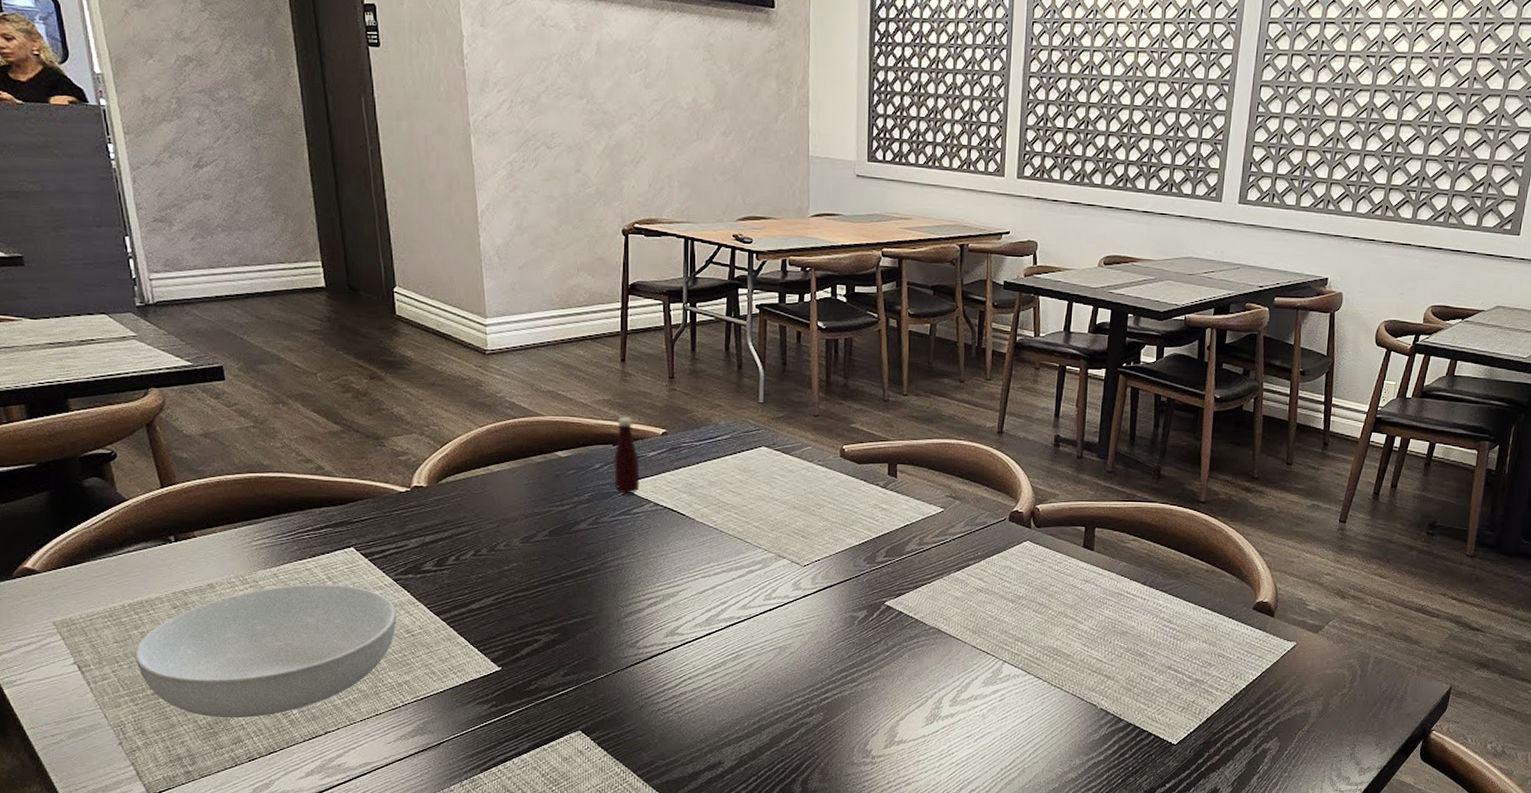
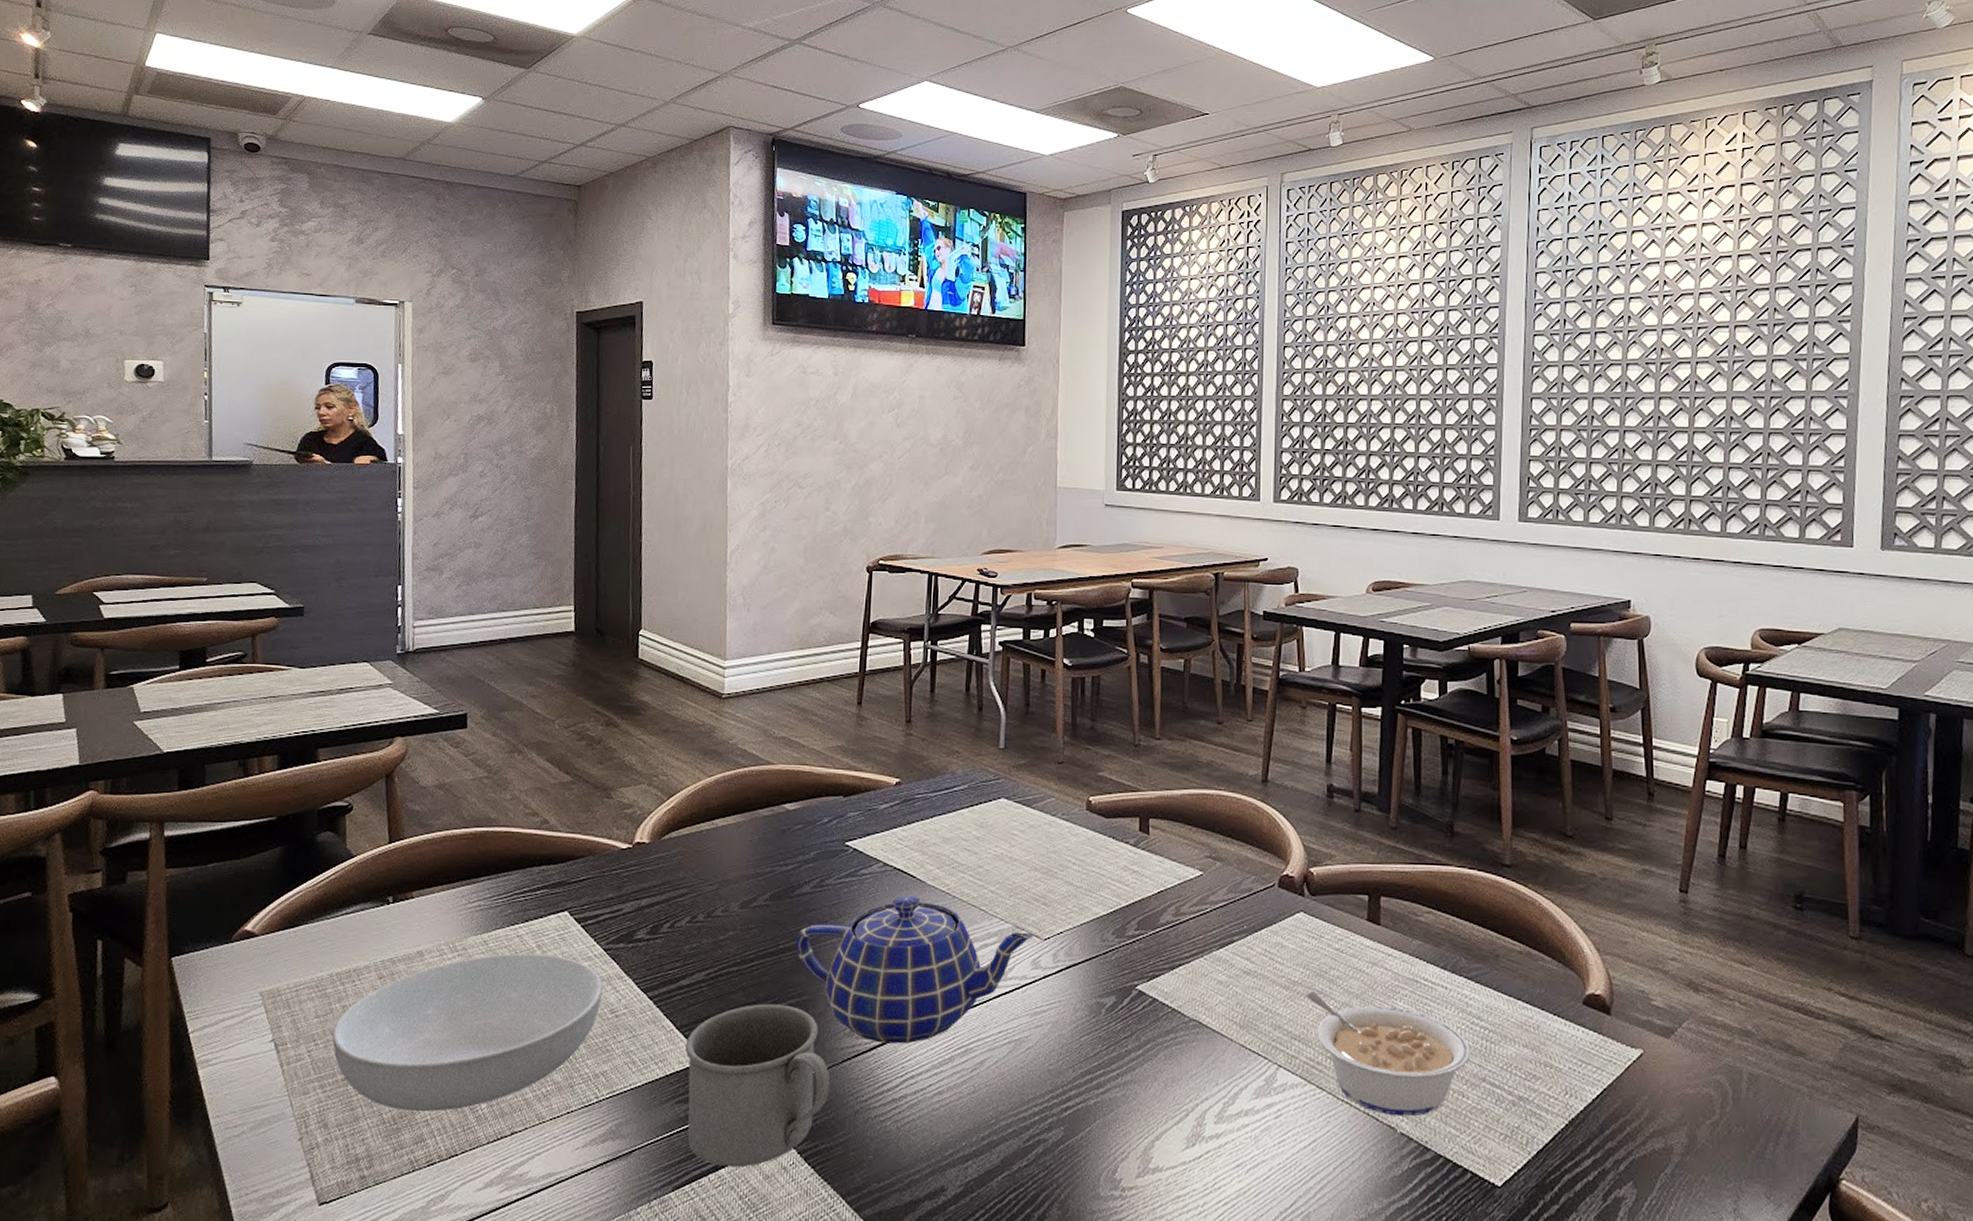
mug: none [480,622,617,753] -> present [685,1004,831,1168]
teapot: none [576,530,794,652] -> present [795,895,1034,1044]
tabasco sauce: present [614,416,640,494] -> none [843,764,871,853]
legume: none [1030,603,1161,696] -> present [1307,990,1471,1117]

